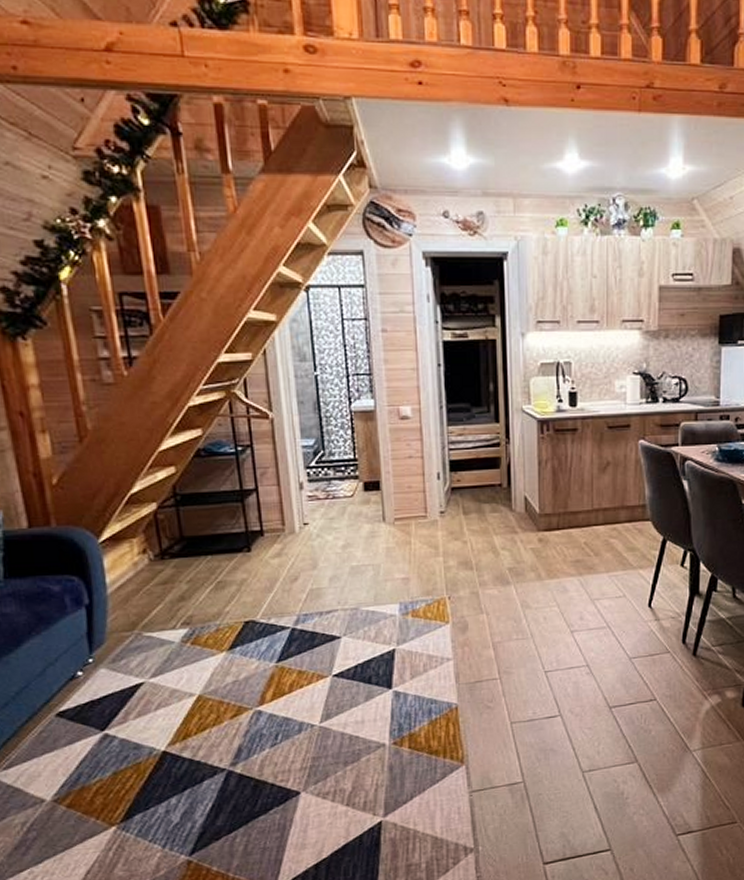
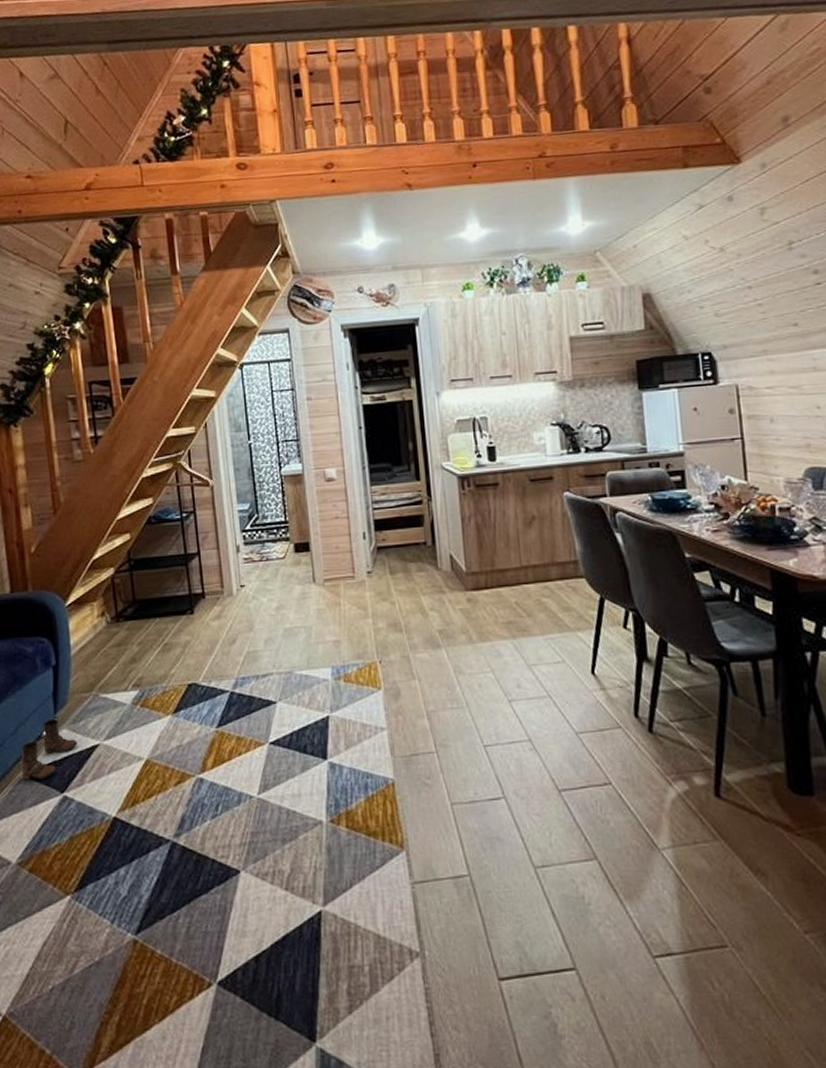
boots: none [51,658,119,720] -> present [21,718,77,780]

